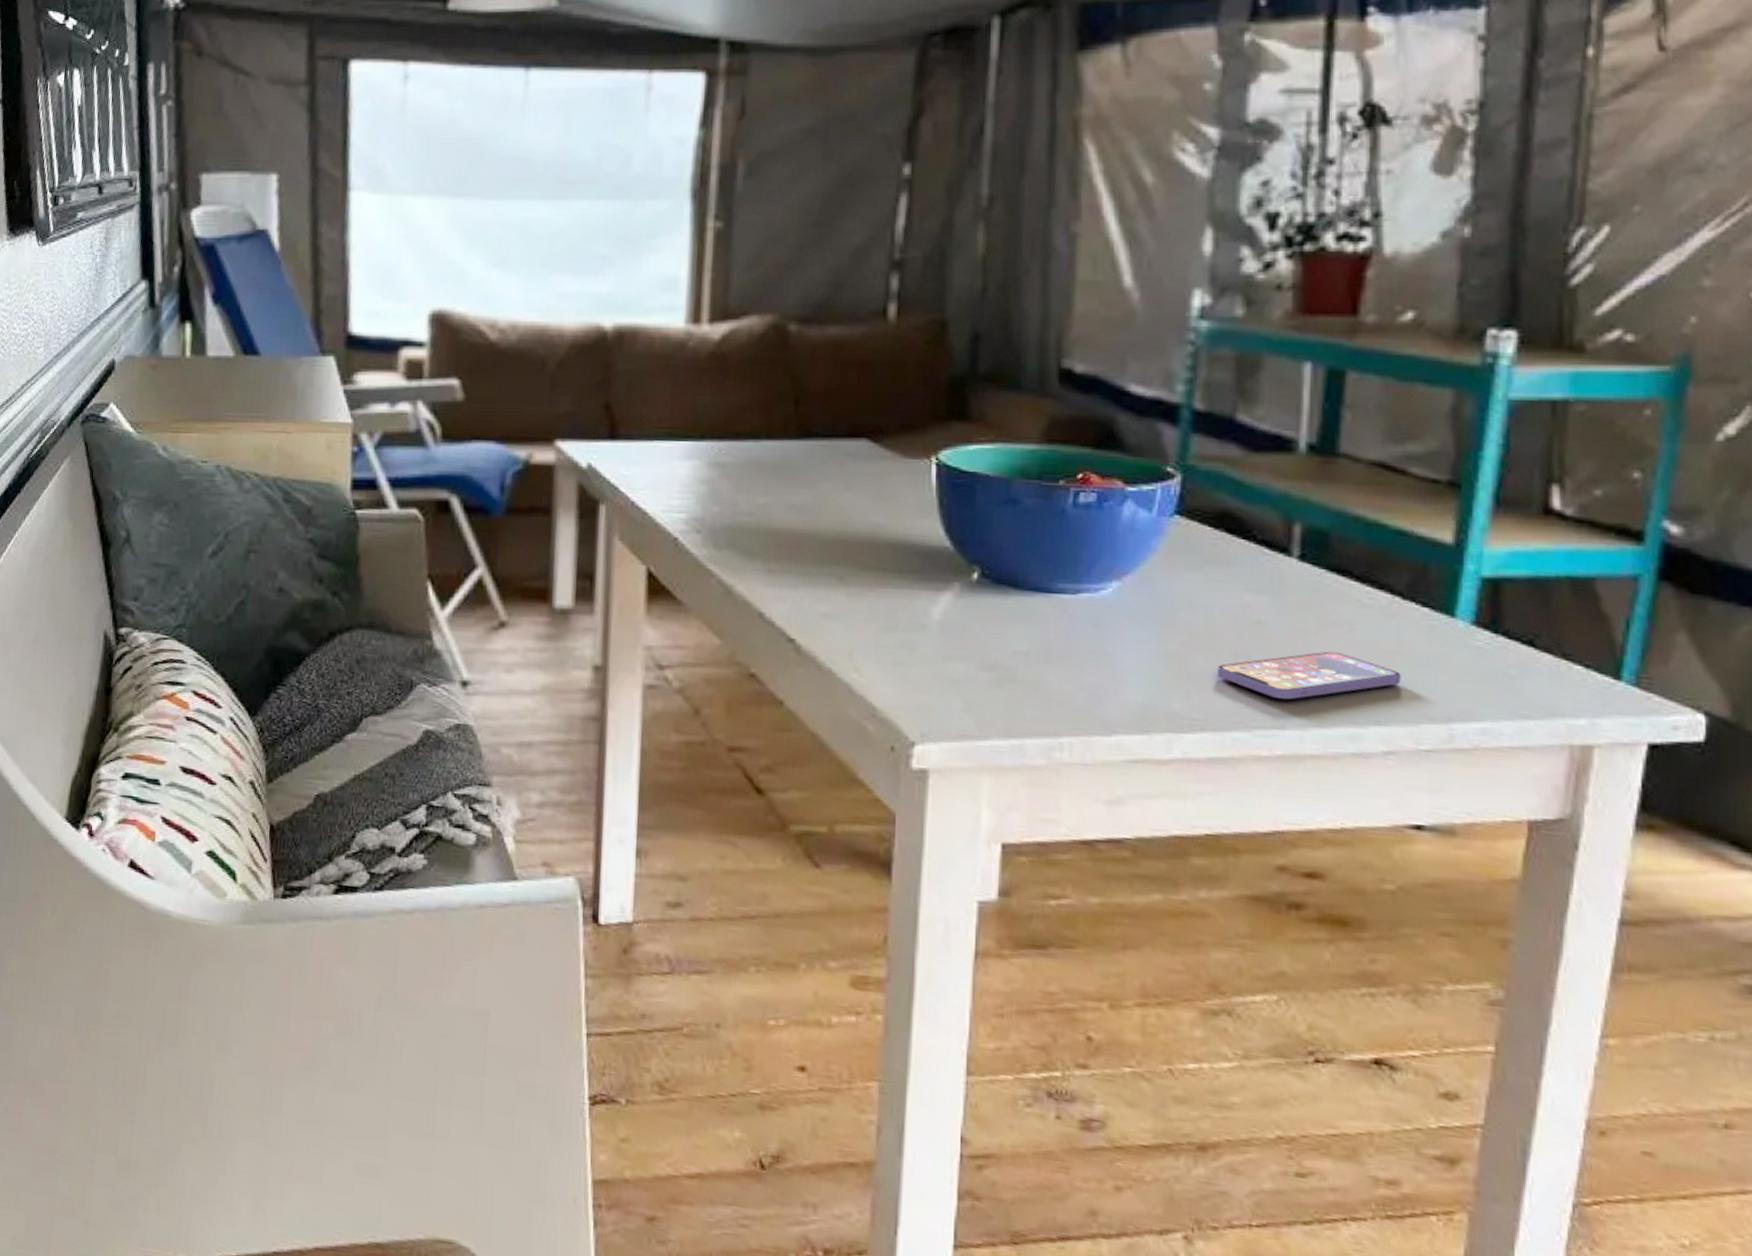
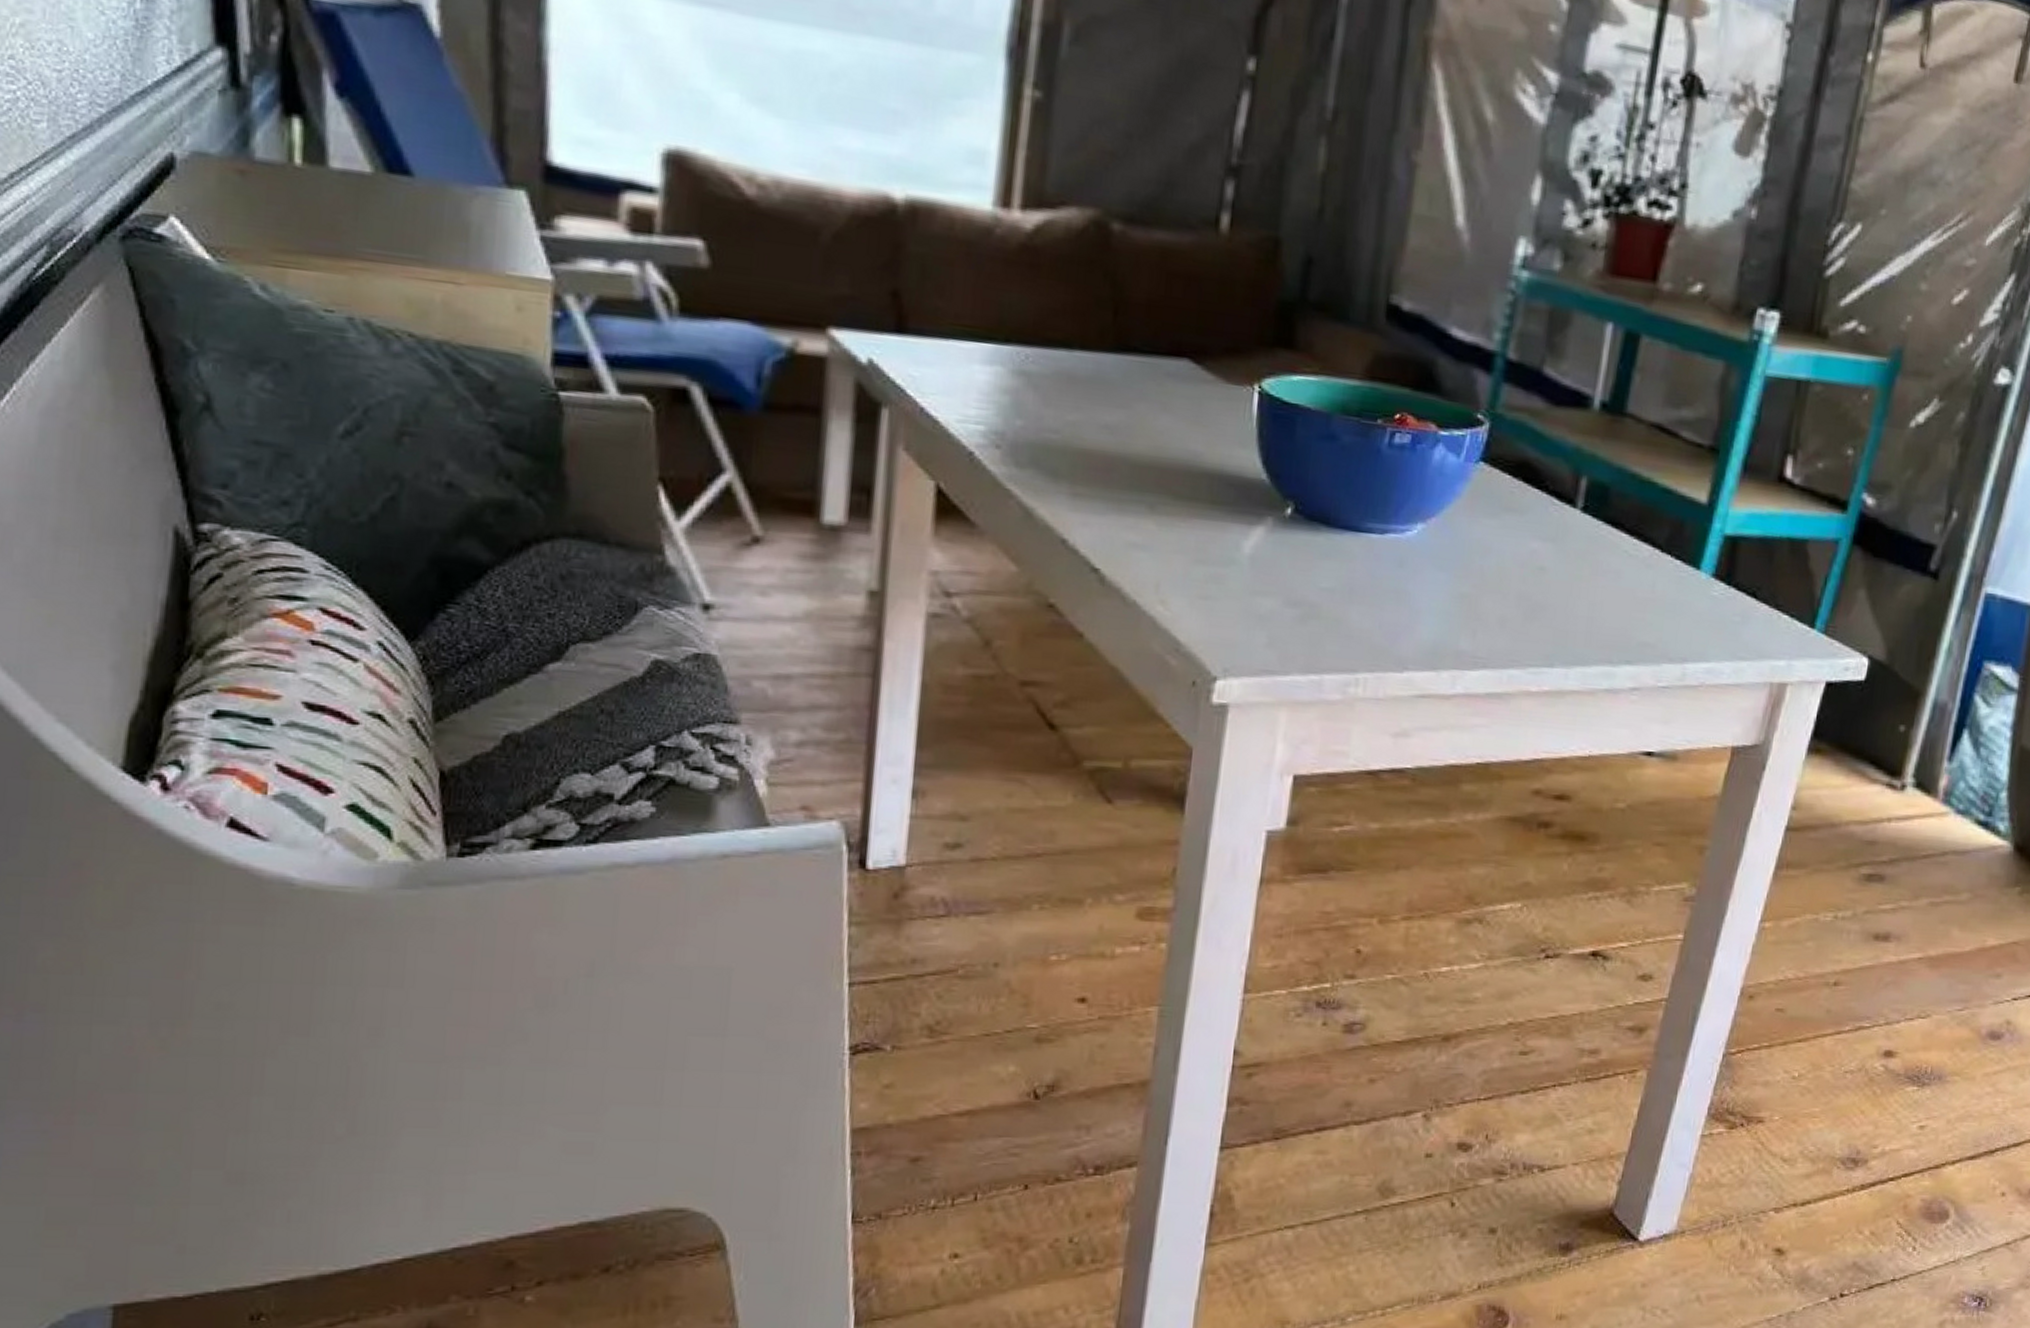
smartphone: present [1217,651,1401,700] -> none [1502,596,1652,641]

